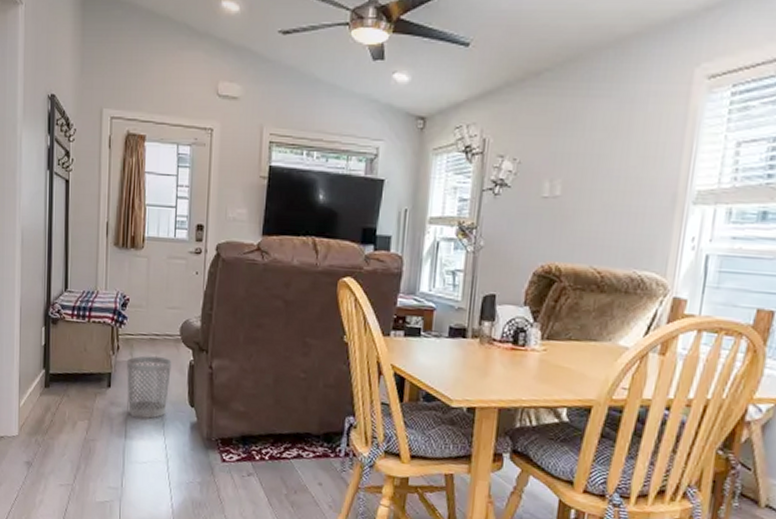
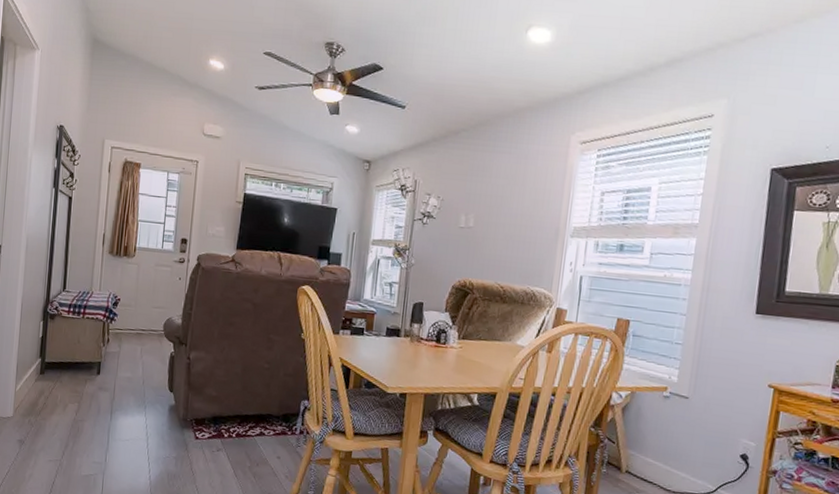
wastebasket: present [126,356,172,419] -> none [114,348,155,402]

